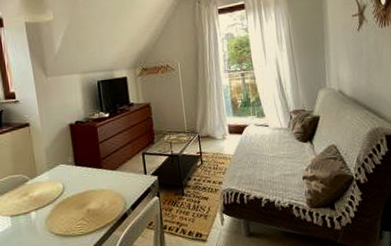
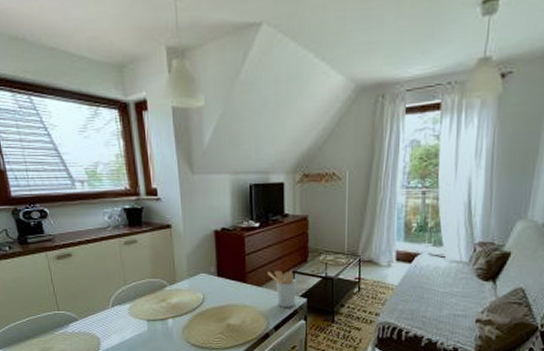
utensil holder: none [120,153,149,187] -> present [268,270,296,307]

